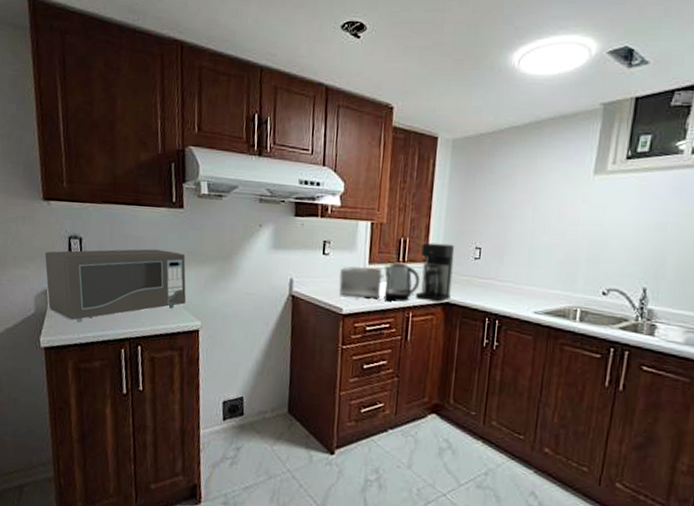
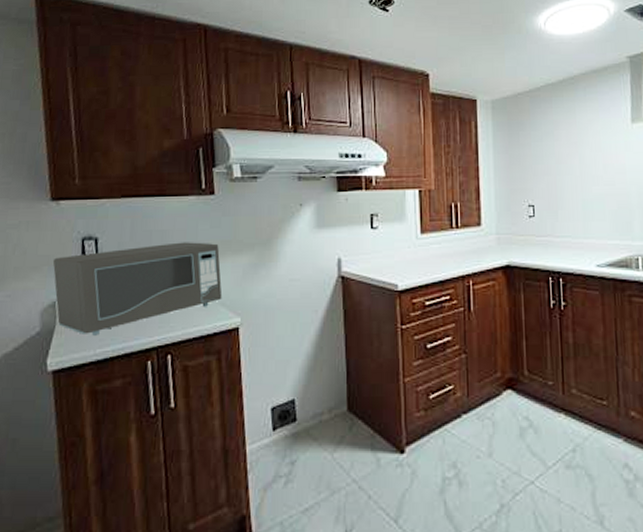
toaster: present [338,265,384,300] -> none [391,236,438,273]
kettle: present [383,262,421,302] -> none [438,229,477,270]
coffee maker: present [415,242,455,303] -> none [473,204,510,267]

